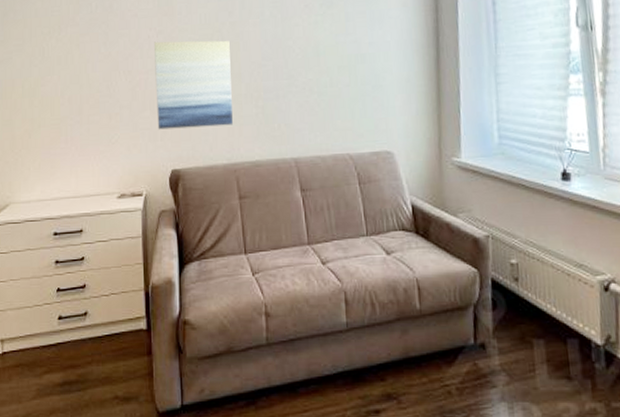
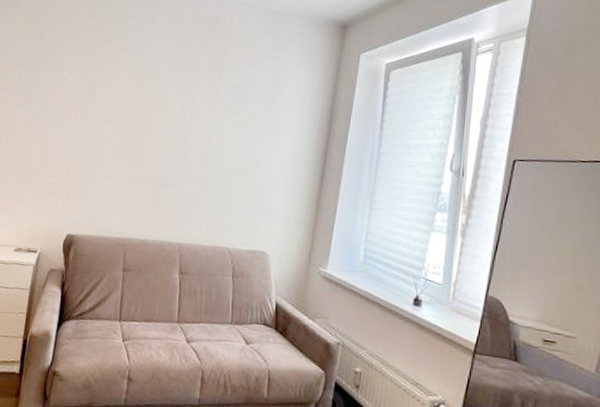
wall art: present [154,40,233,130] -> none [61,117,140,204]

